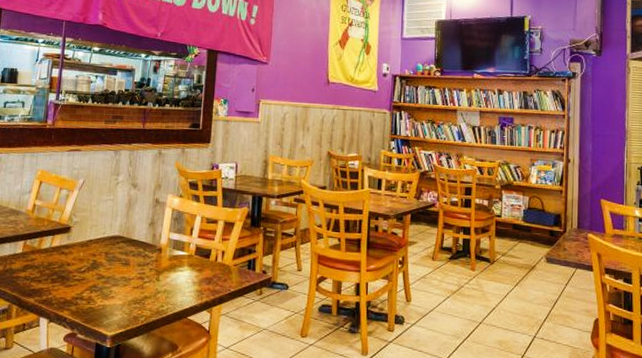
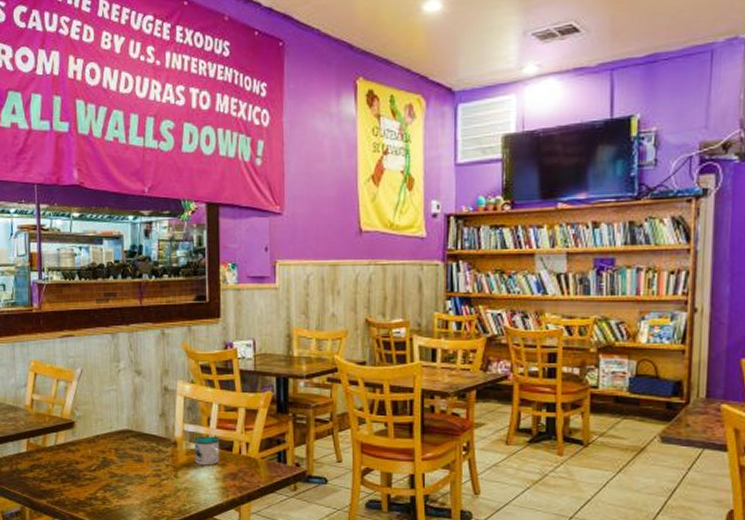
mug: none [176,244,200,271] -> present [193,436,220,466]

